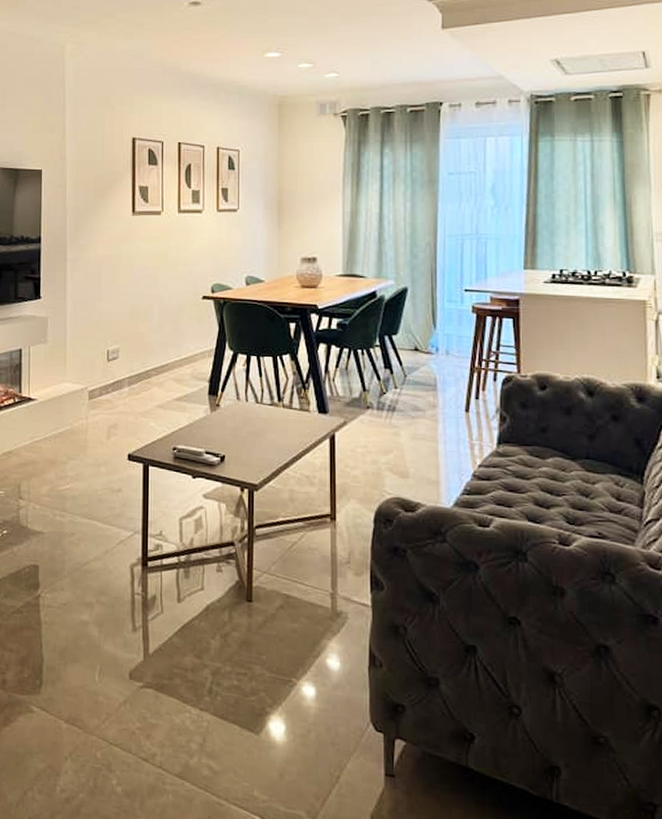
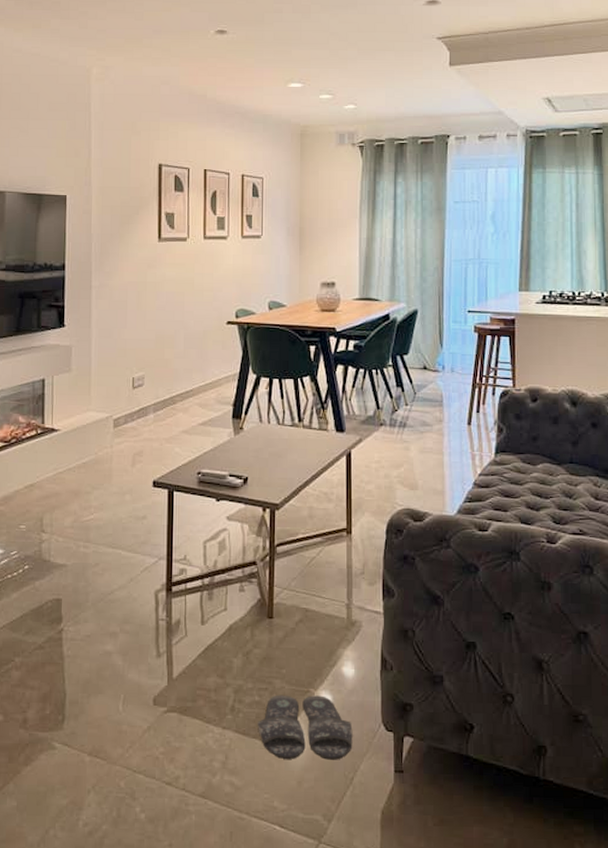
slippers: none [237,681,339,756] -> present [258,694,353,760]

